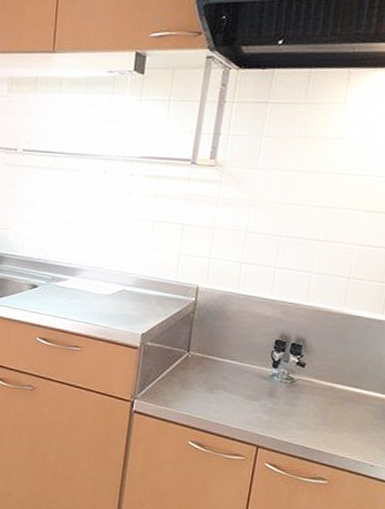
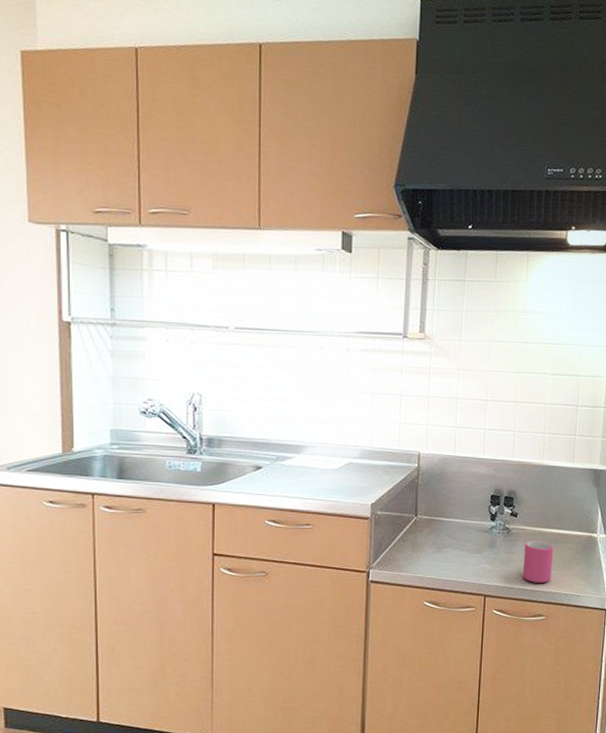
mug: none [304,395,347,445] -> present [522,541,554,583]

